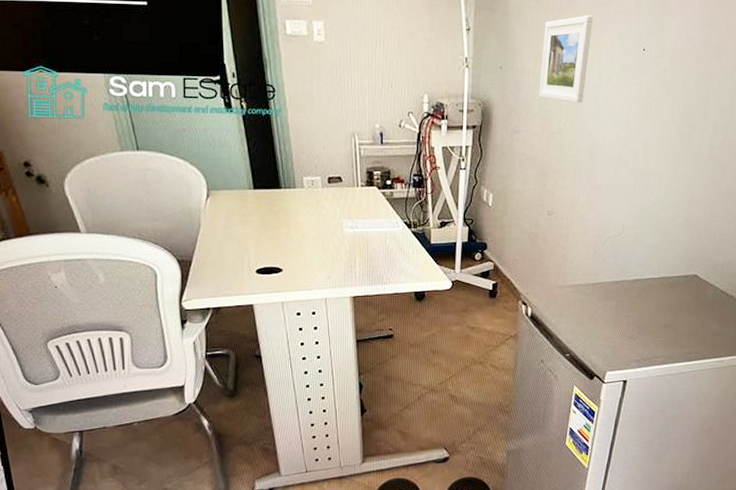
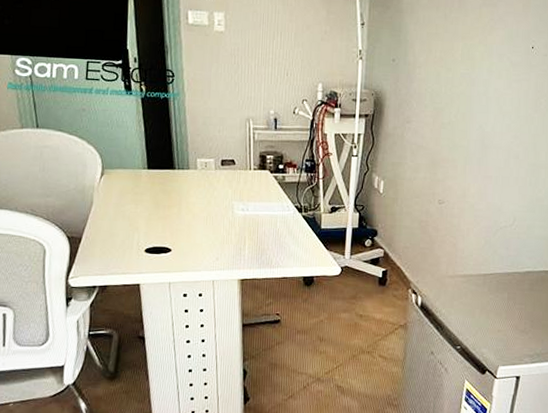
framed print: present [539,14,594,103] -> none [430,14,484,96]

